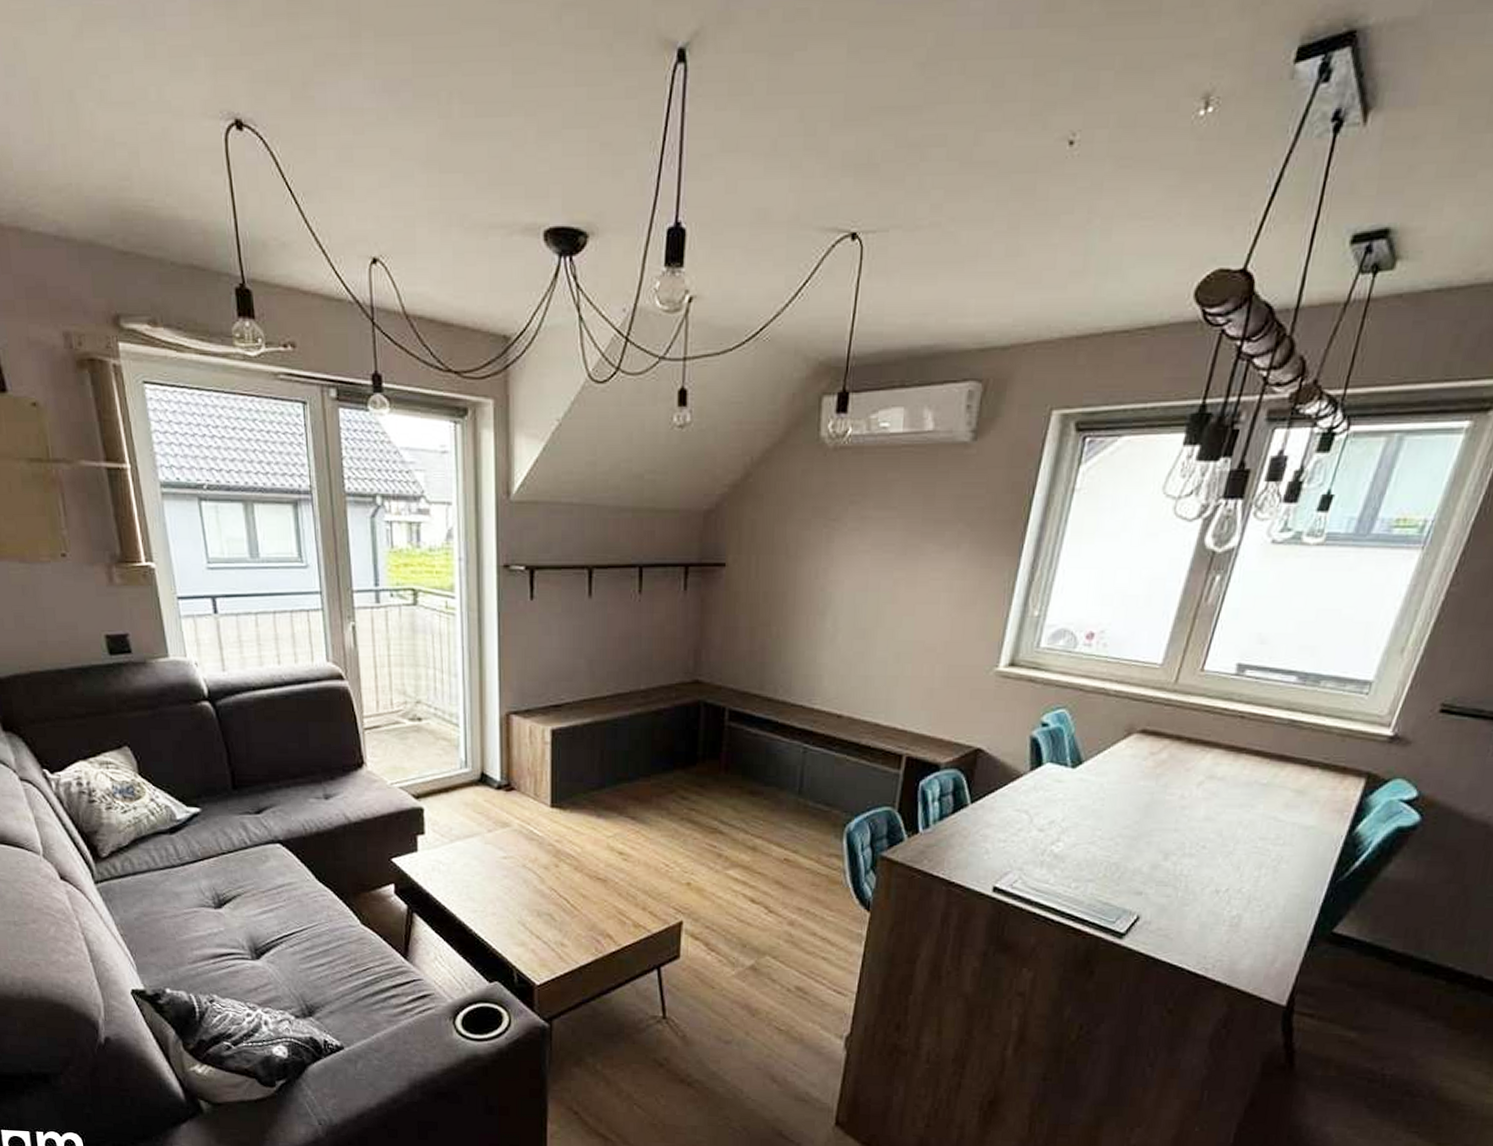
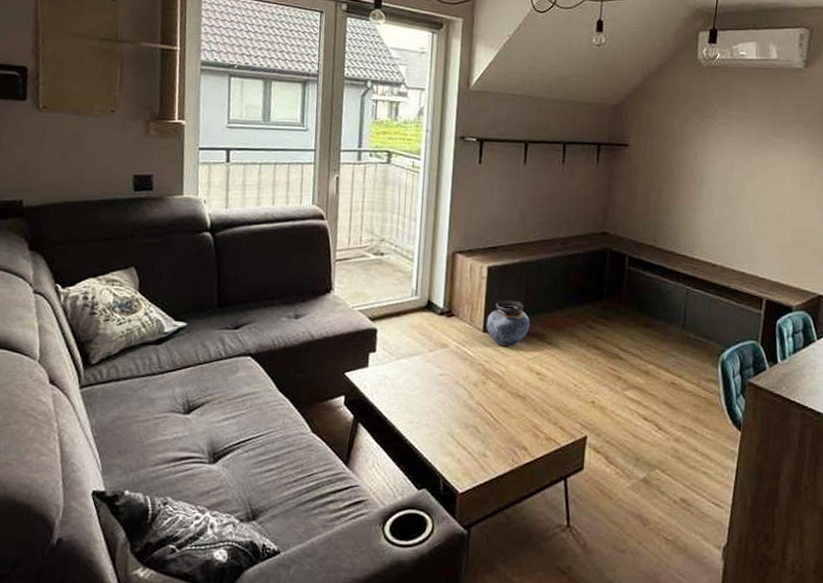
vase: none [554,768,607,823] -> present [486,300,530,347]

